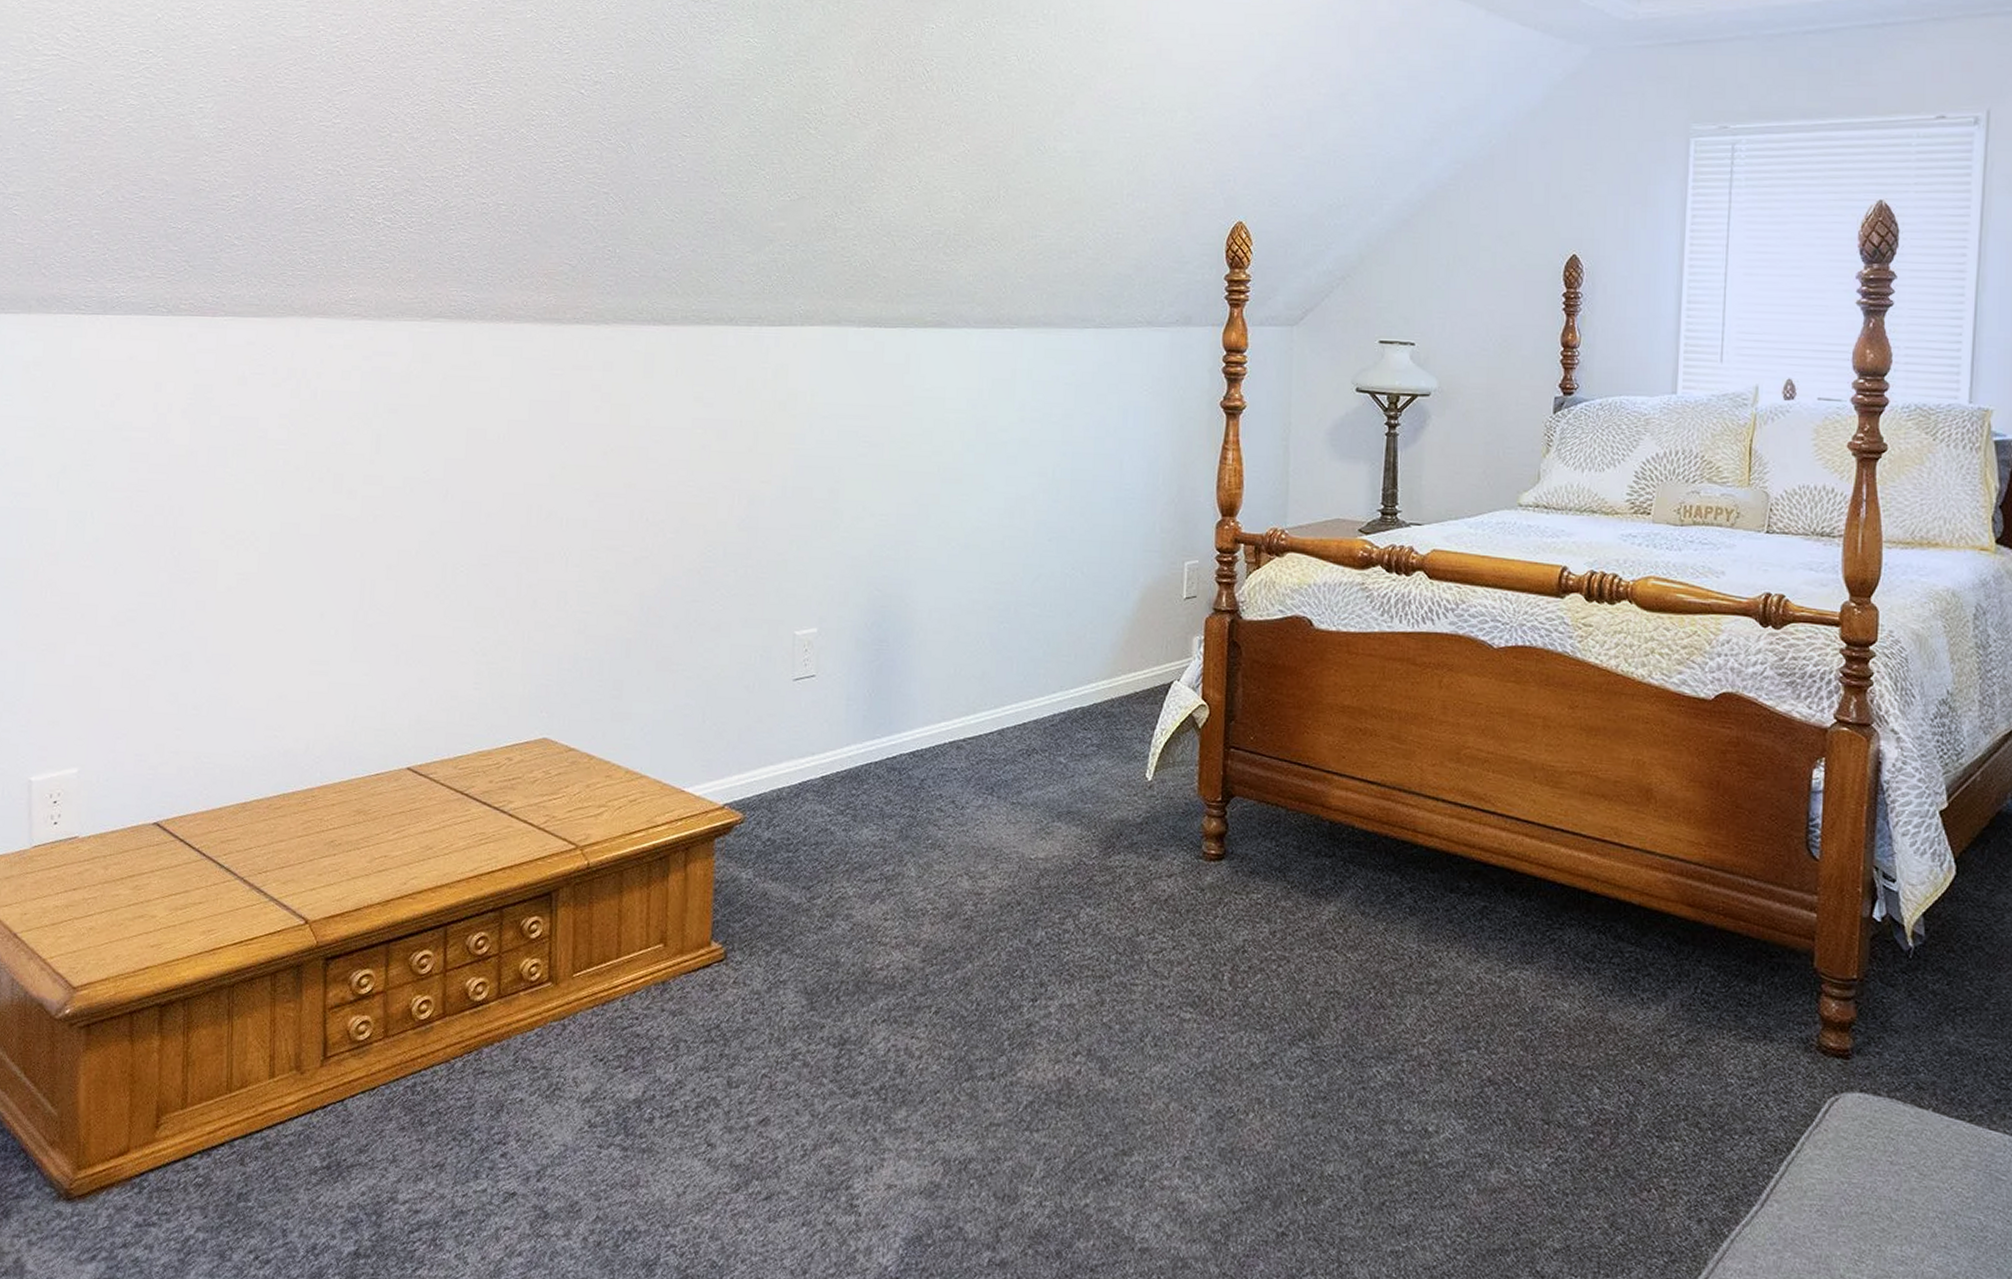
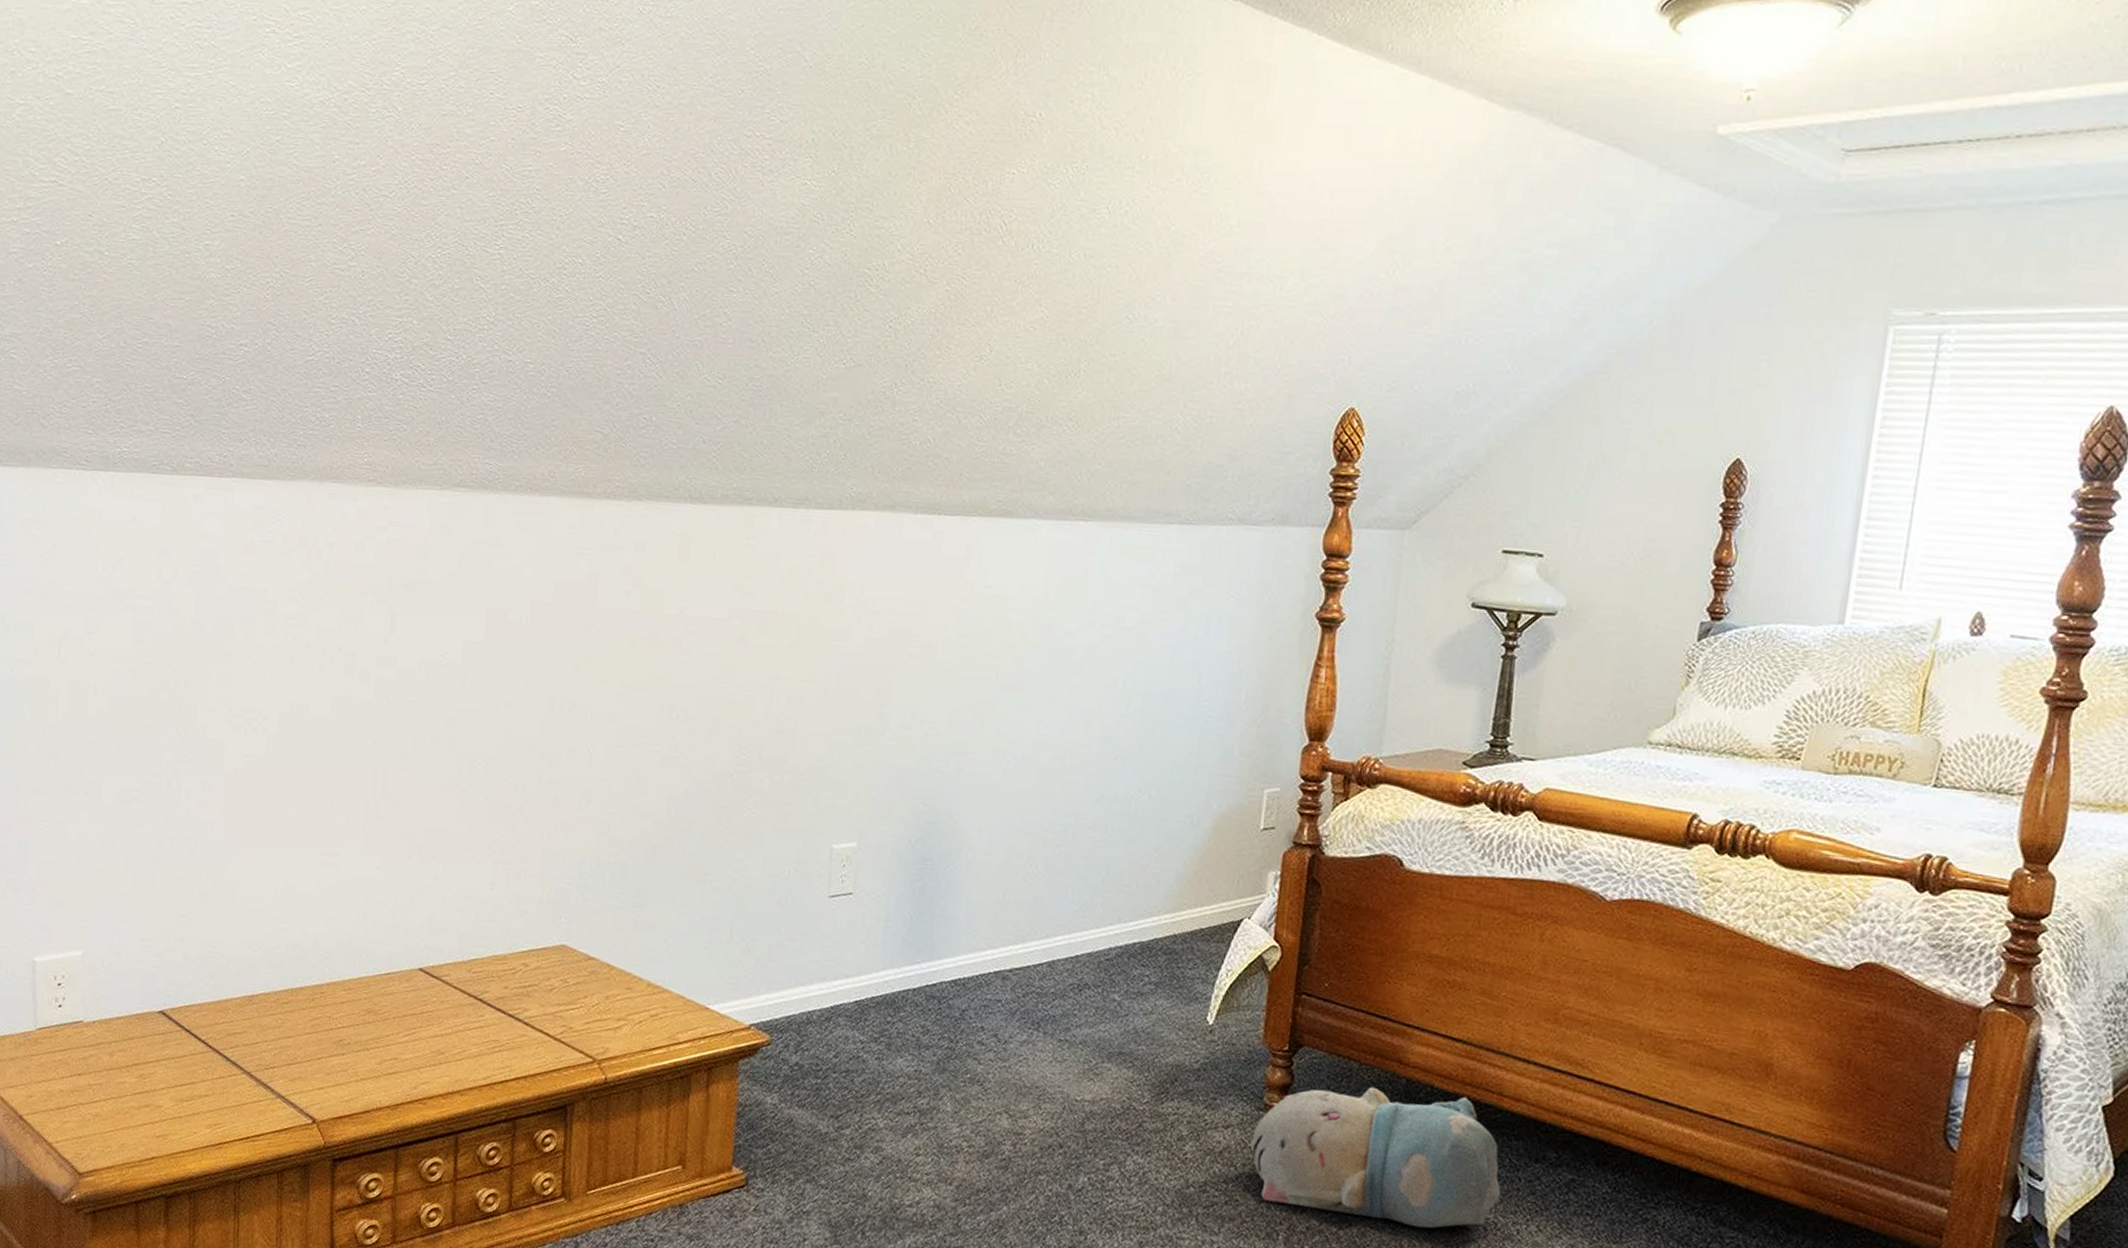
plush toy: none [1192,830,1422,961] -> present [1250,1086,1501,1229]

